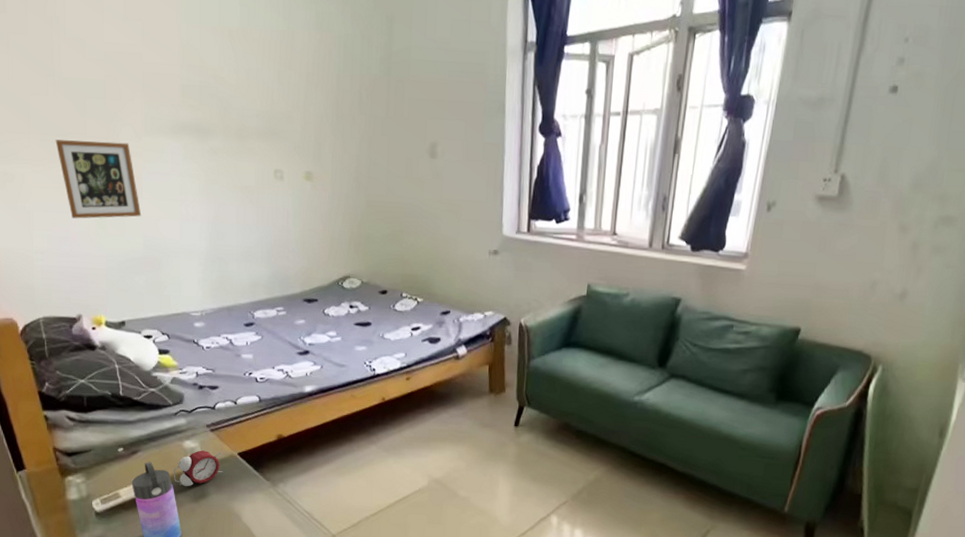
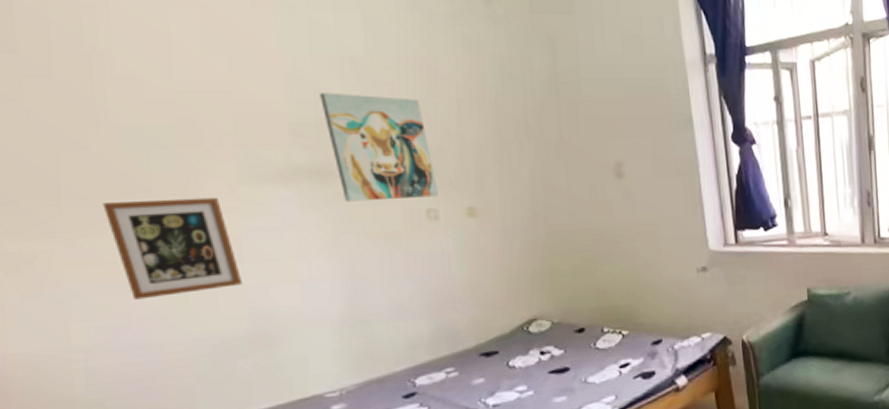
wall art: none [204,59,285,160] -> present [320,92,438,202]

